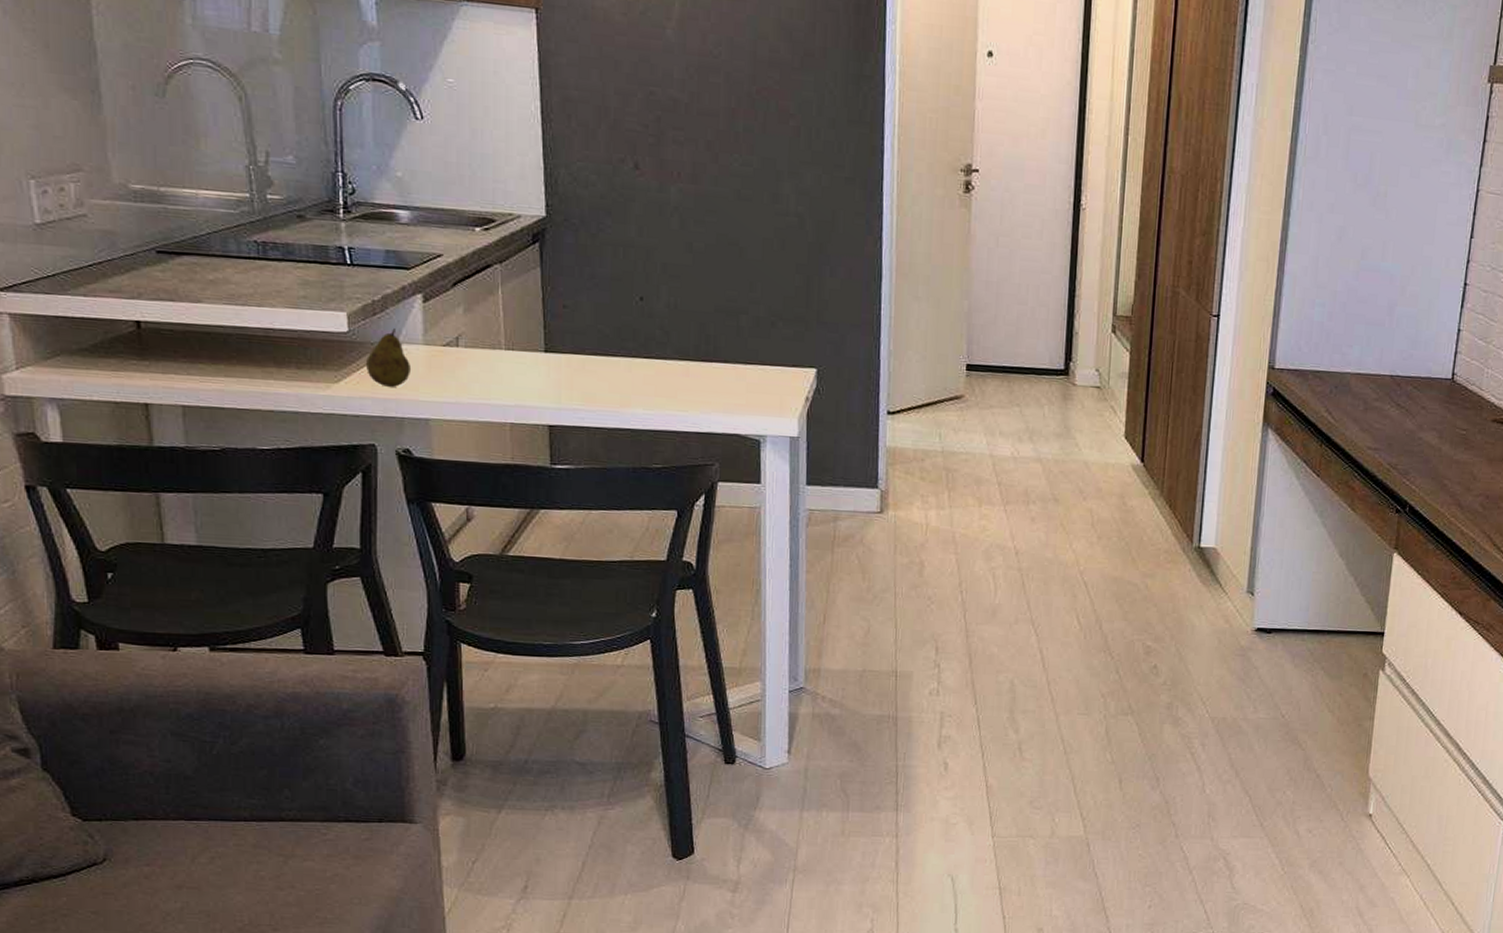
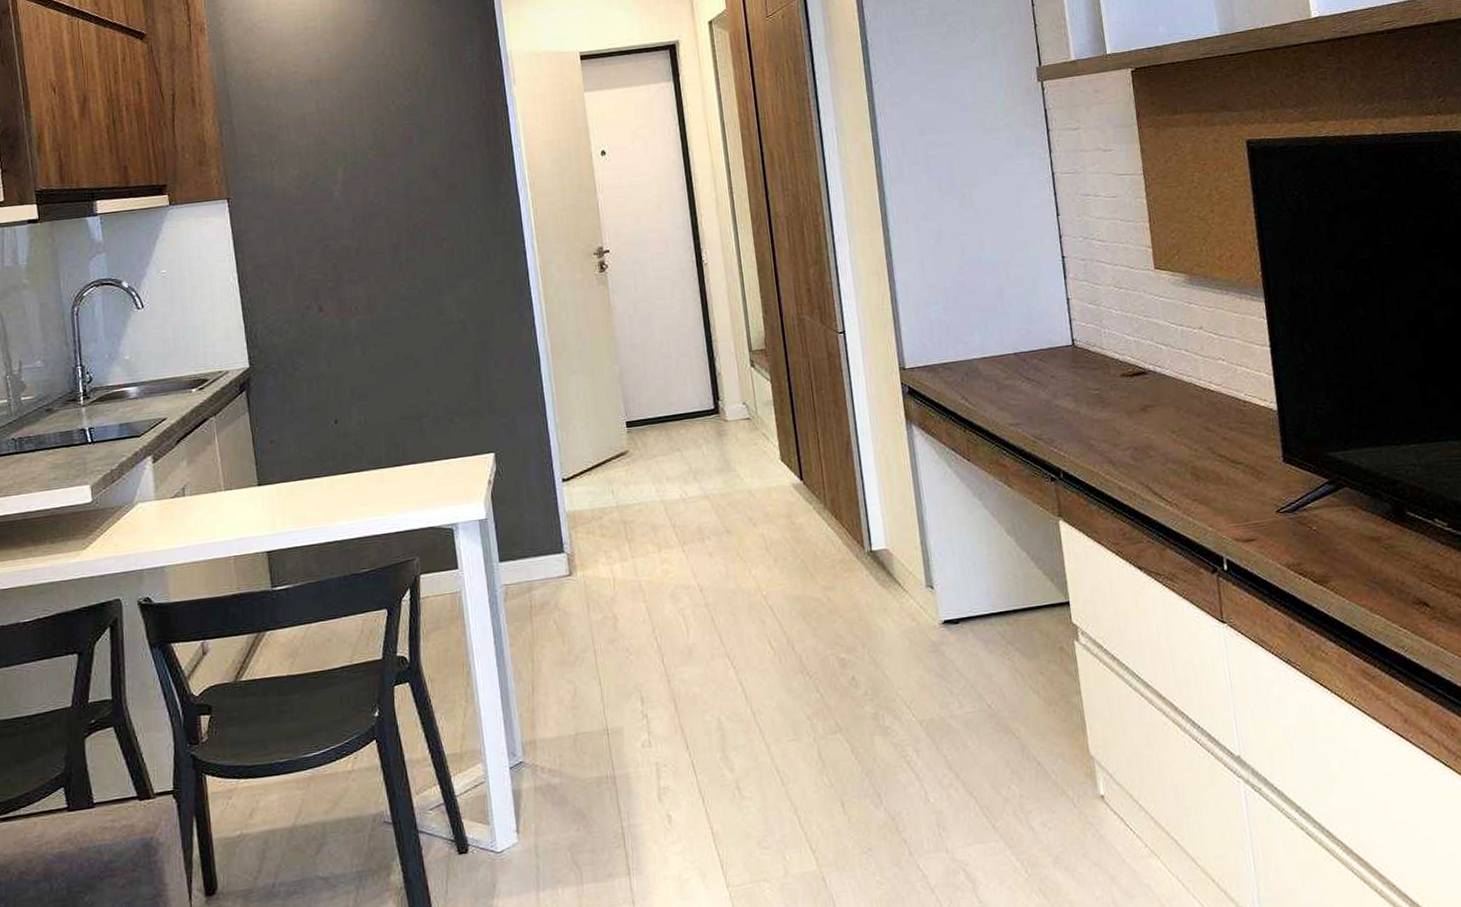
fruit: present [365,328,412,388] -> none [107,491,147,545]

